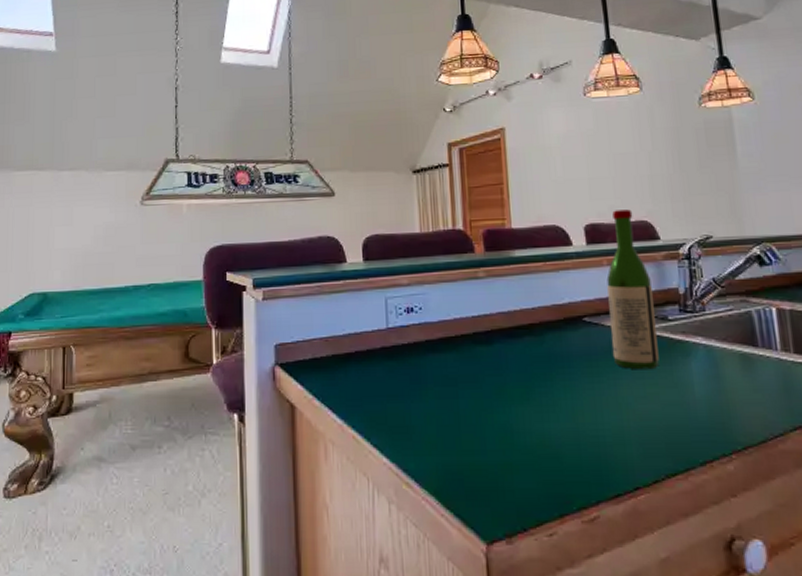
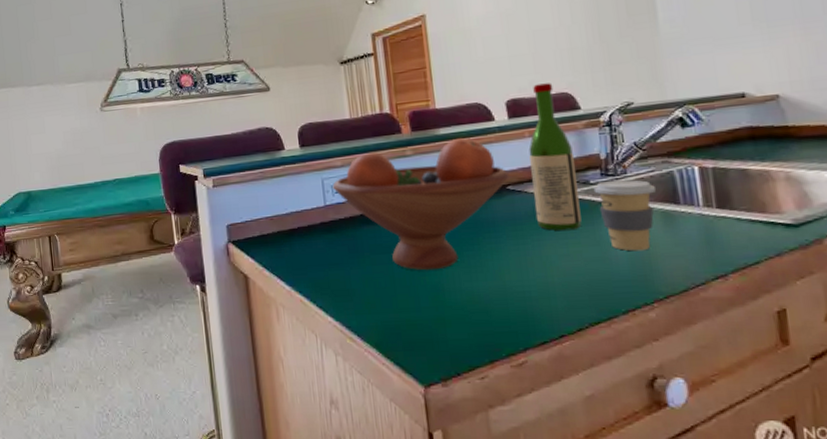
fruit bowl: none [397,262,586,408] -> present [332,138,509,271]
coffee cup: none [671,318,734,396] -> present [593,179,656,251]

